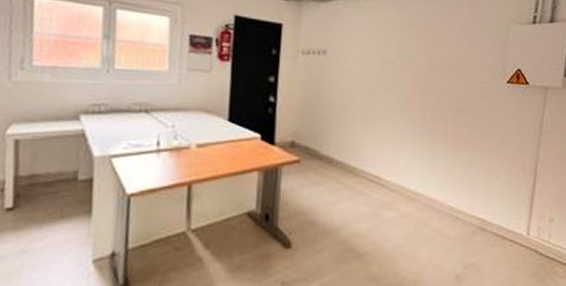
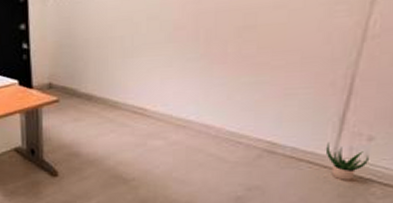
potted plant: none [521,221,551,259] -> present [325,141,369,180]

